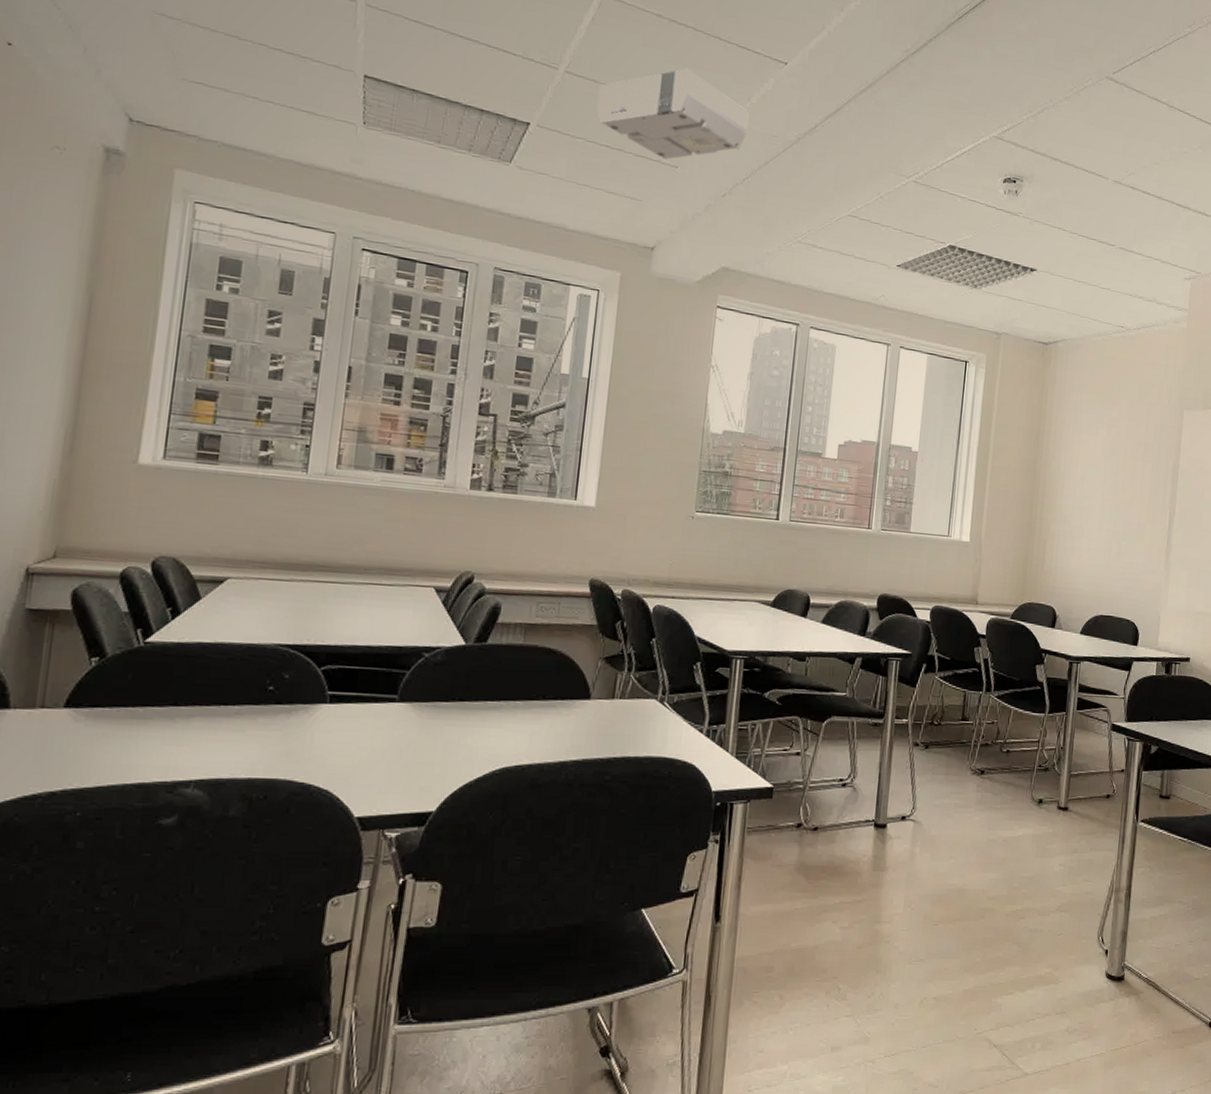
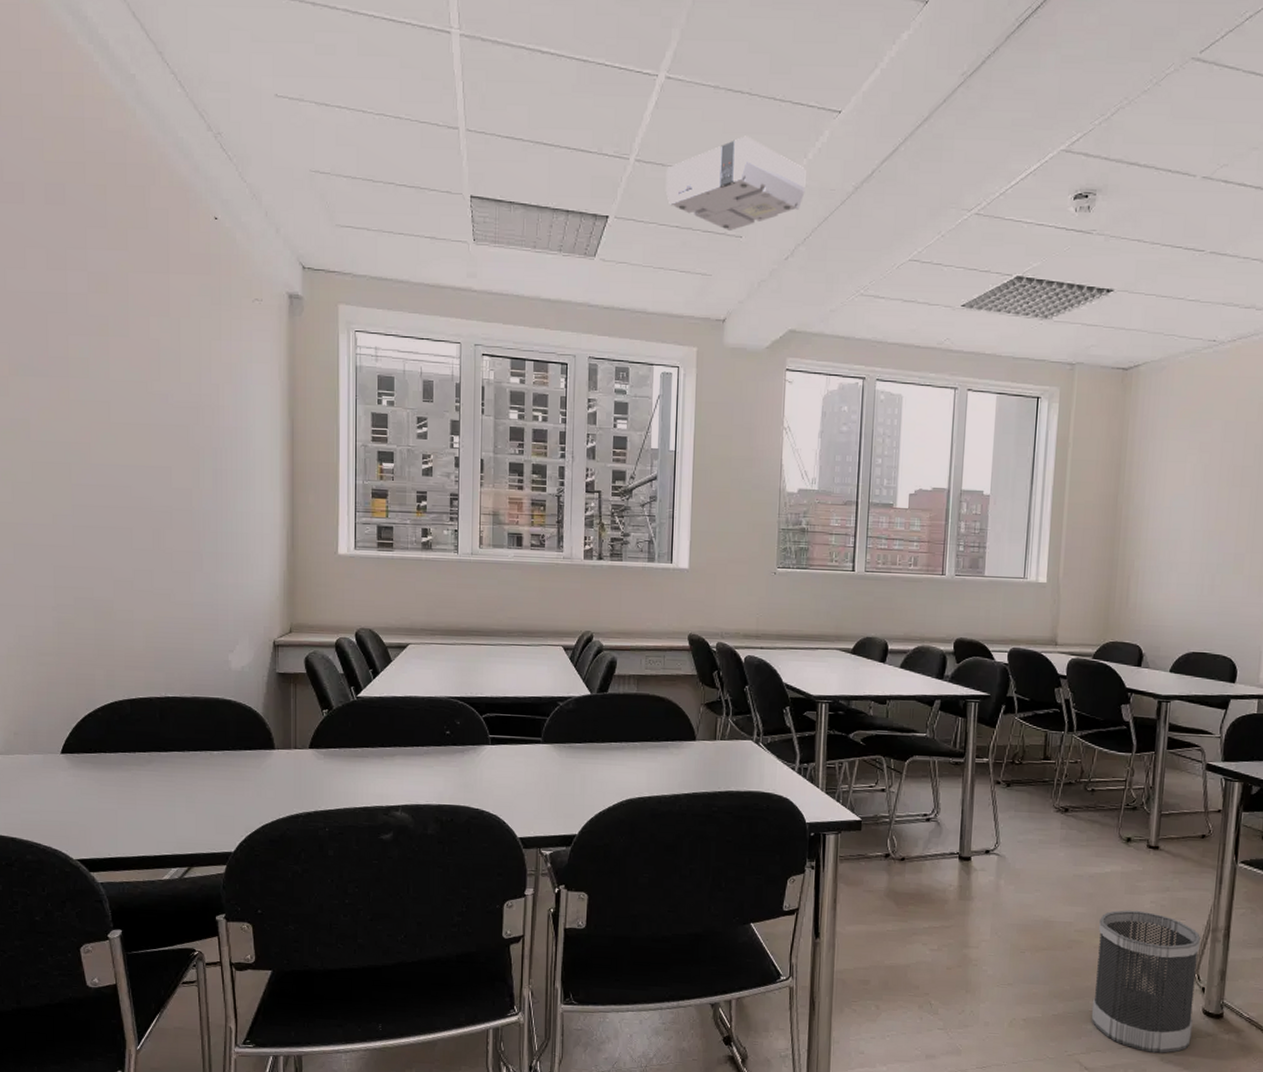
wastebasket: none [1001,874,1105,1023] -> present [1091,910,1200,1053]

